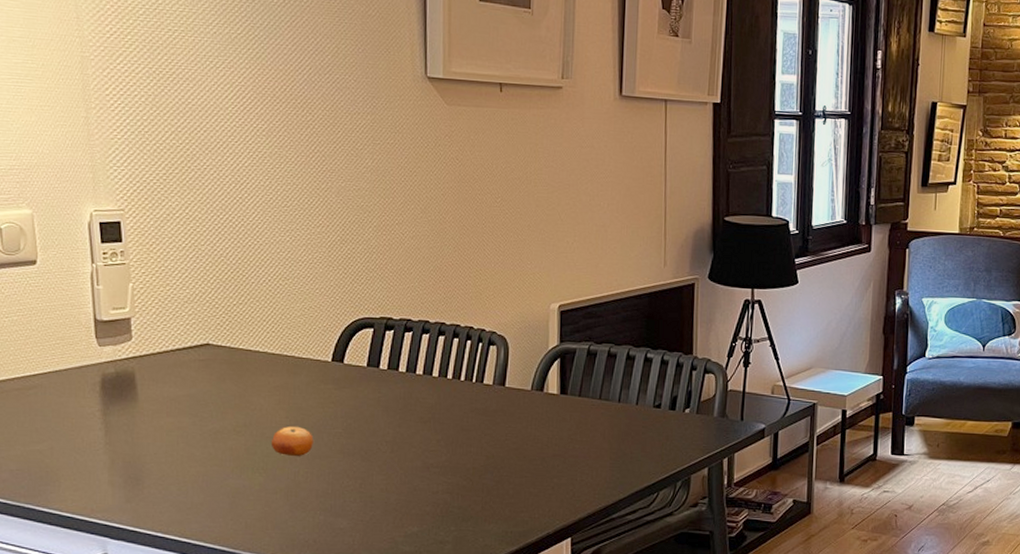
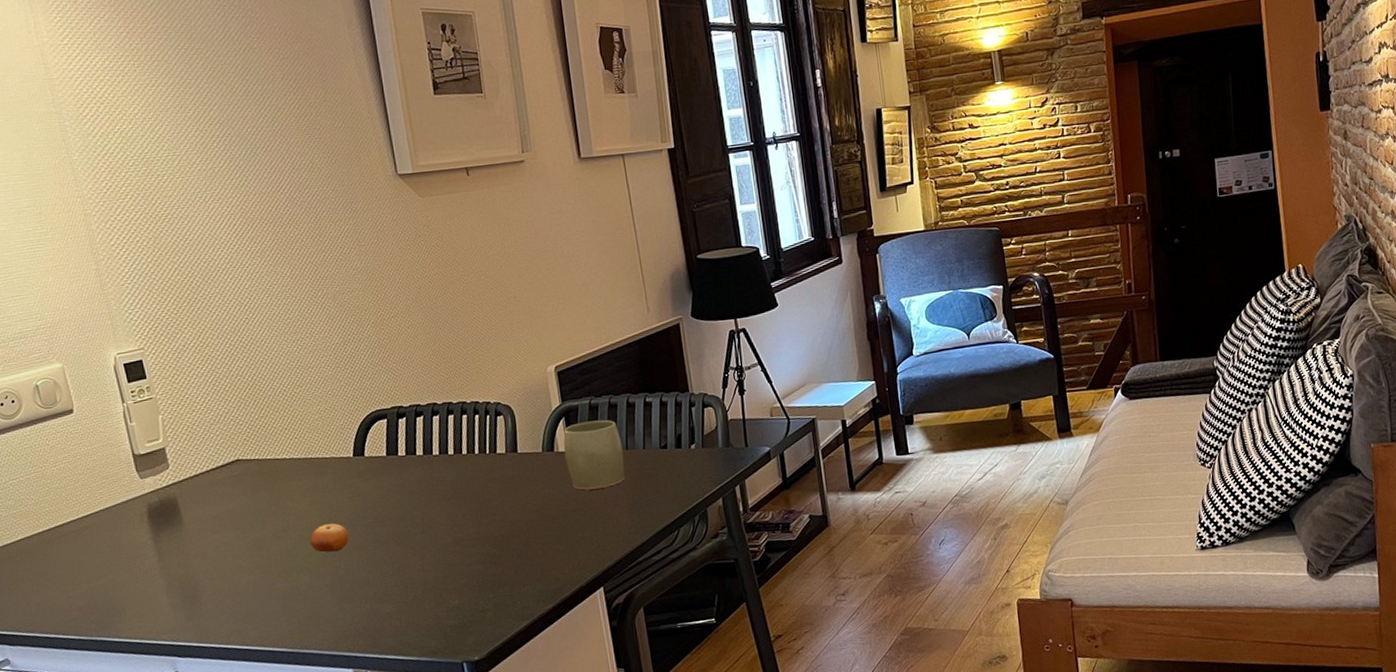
mug: none [553,367,615,438] -> present [563,420,625,491]

